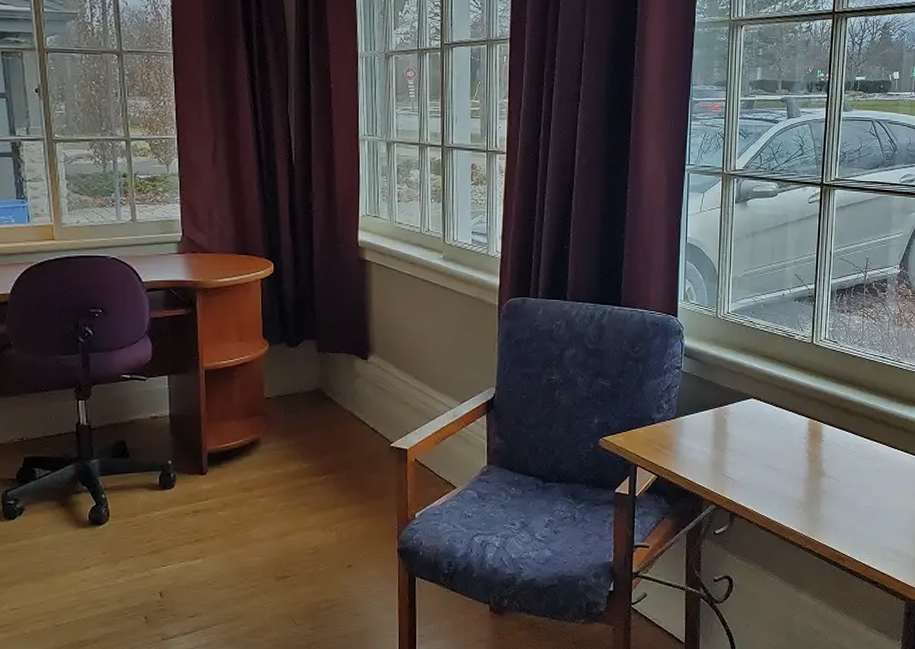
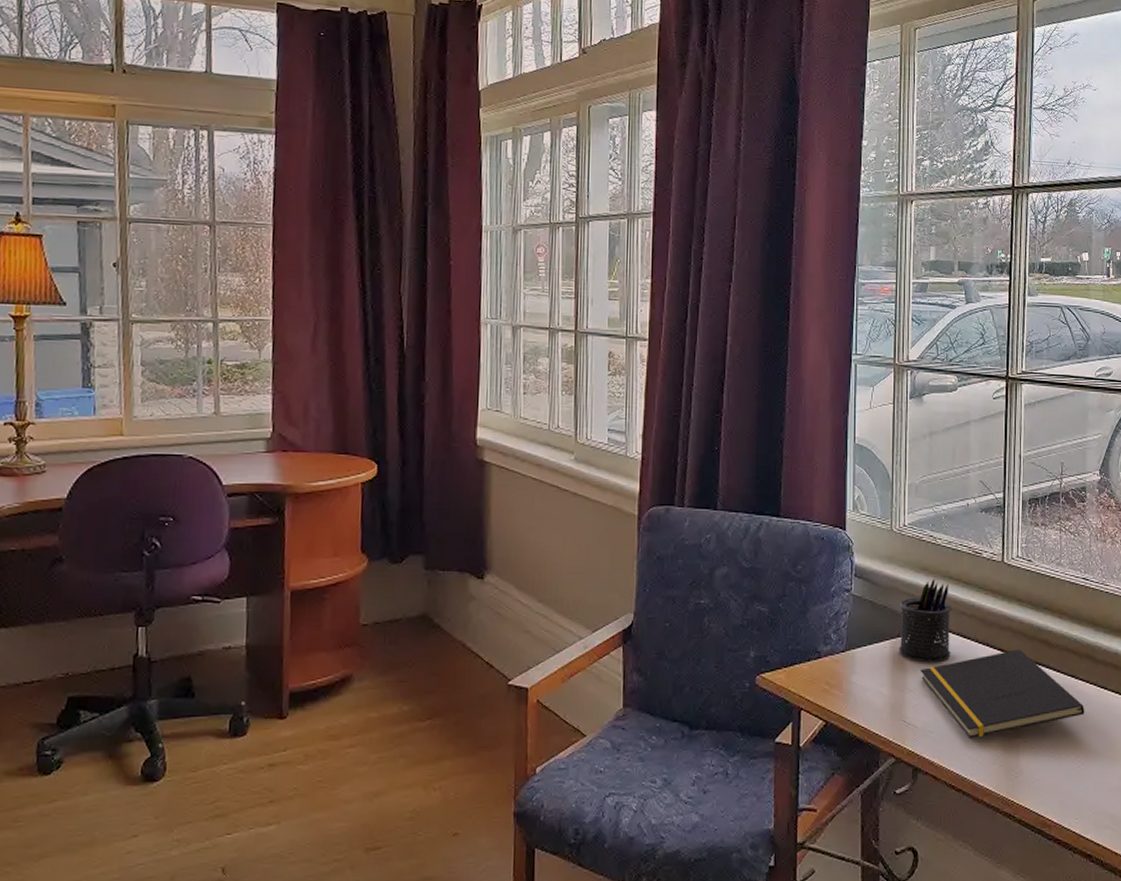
pen holder: none [721,357,768,427] -> present [899,578,952,662]
notepad: none [738,416,878,489] -> present [920,649,1085,738]

